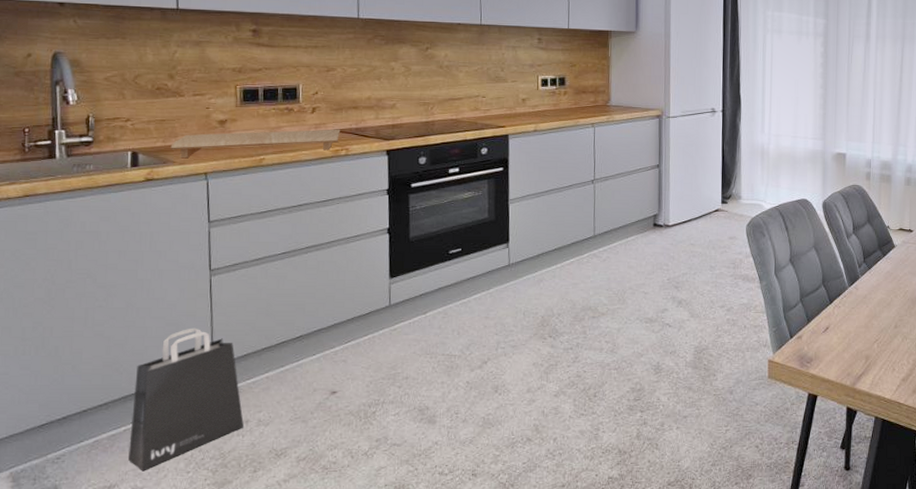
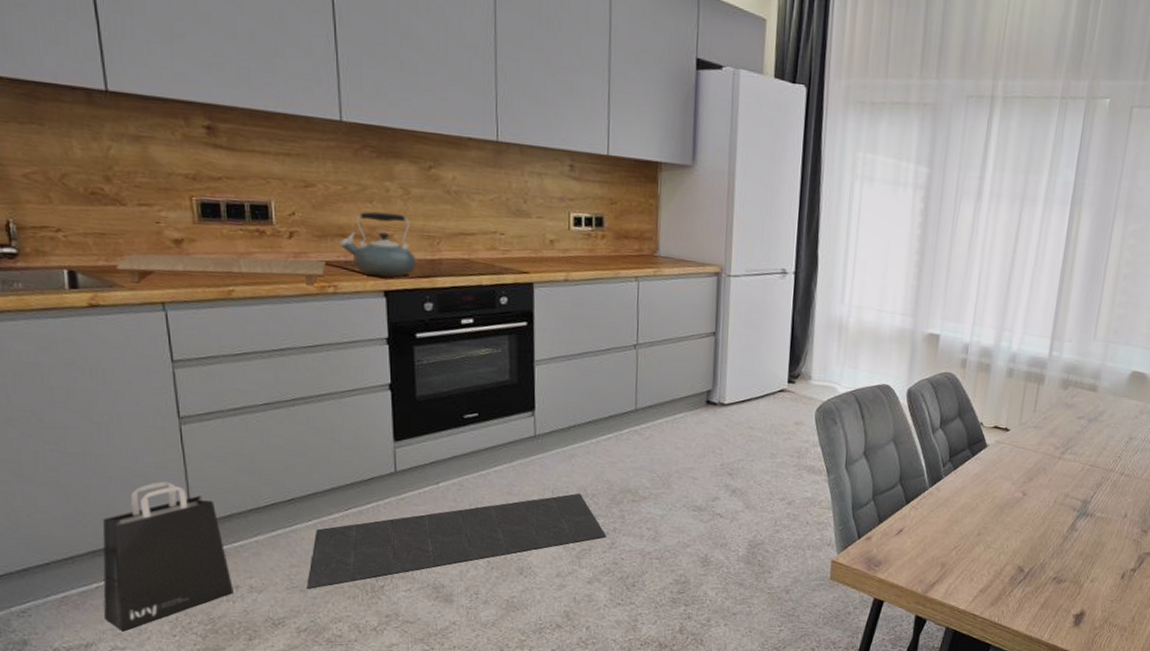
floor mat: none [308,313,571,419] -> present [307,493,607,589]
kettle: none [351,86,414,139] -> present [338,211,417,278]

